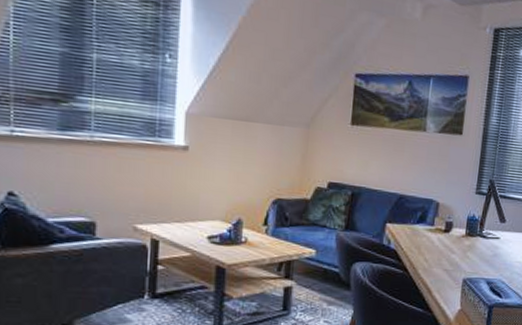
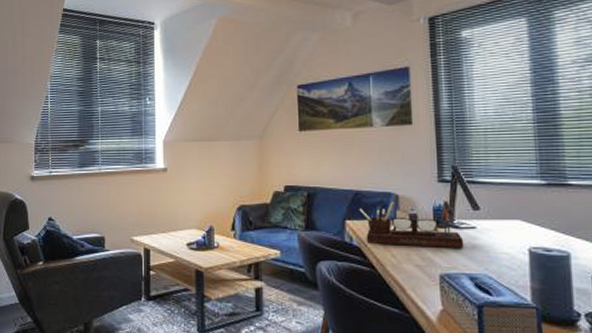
desk organizer: none [401,207,488,256] -> present [359,200,464,248]

